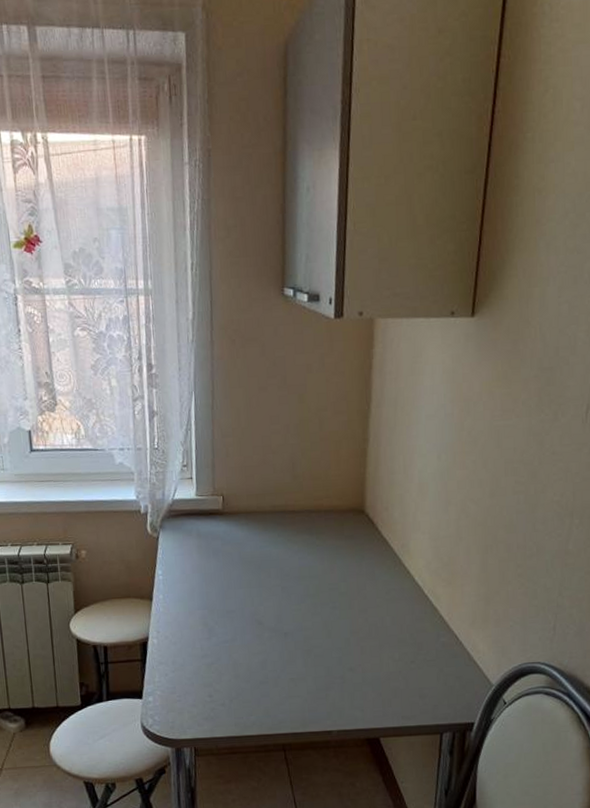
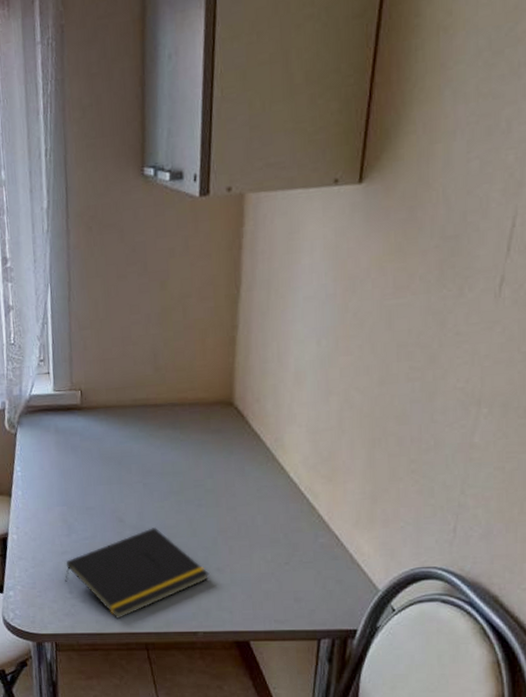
notepad: none [205,630,343,722] -> present [65,528,210,620]

